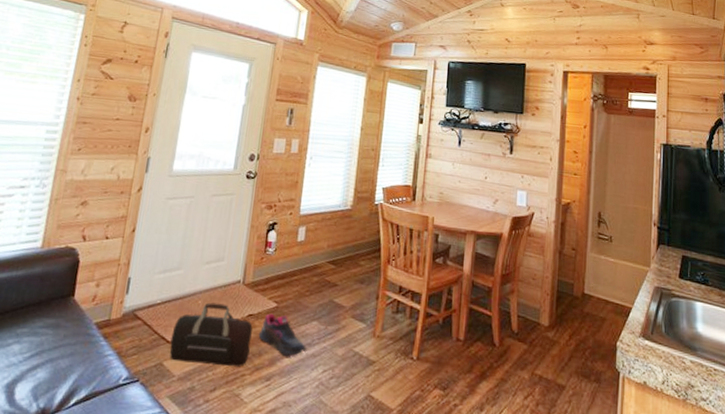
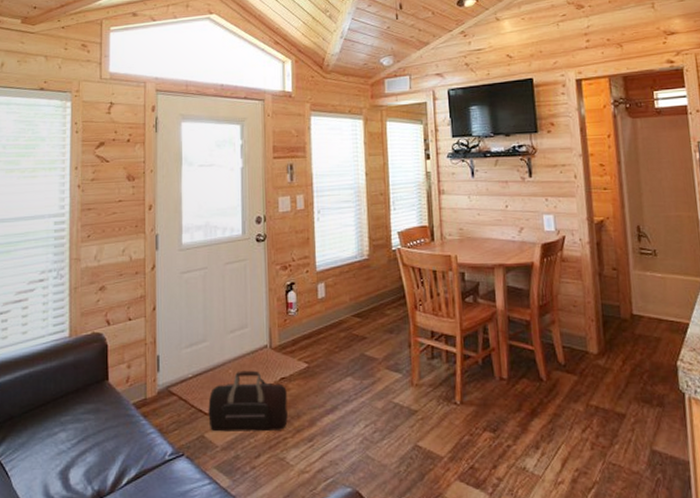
athletic shoe: present [258,313,307,356] -> none [294,374,346,415]

